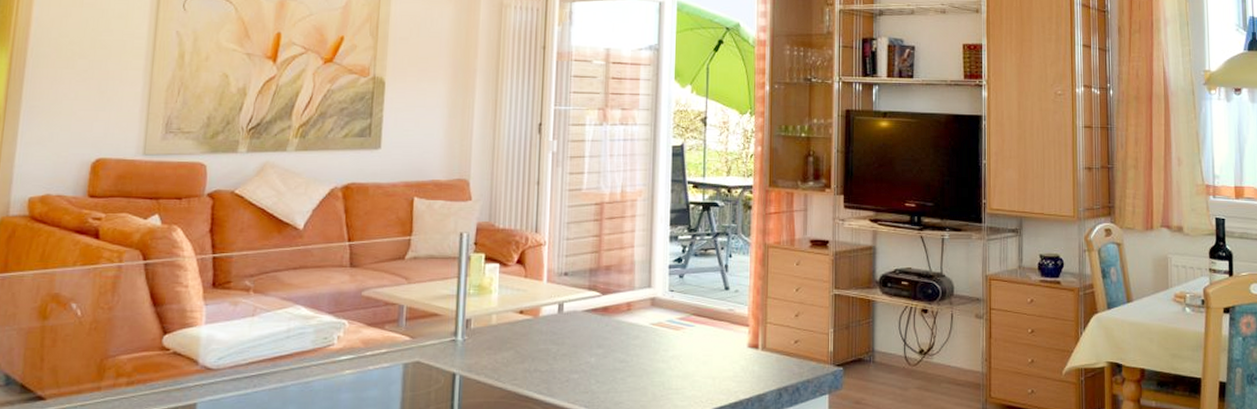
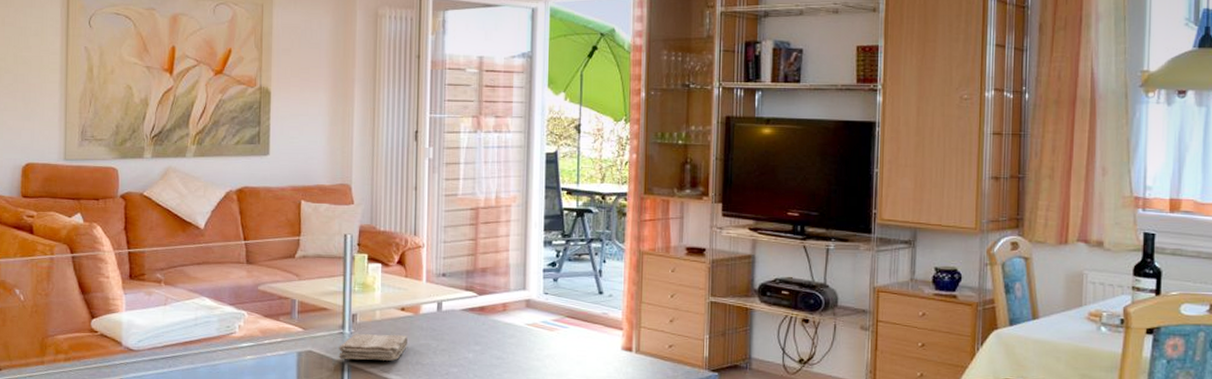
washcloth: none [449,340,526,370] -> present [338,334,407,361]

